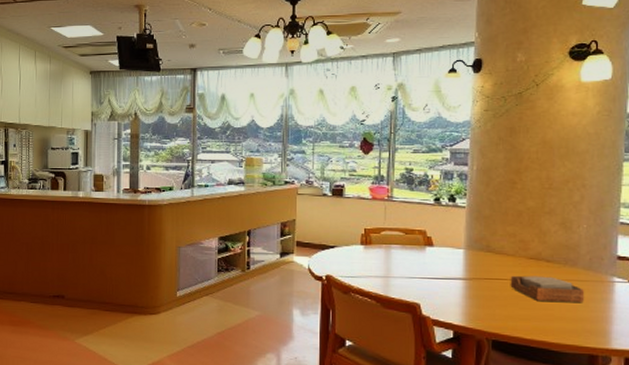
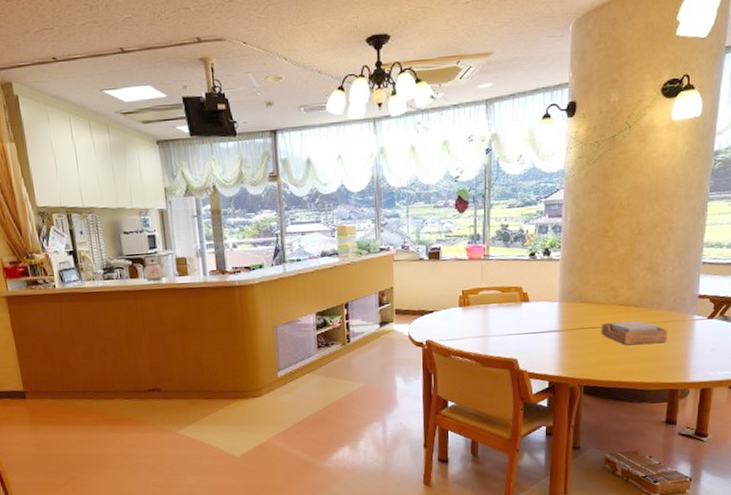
kettle: none [63,170,83,194] -> present [142,254,166,281]

